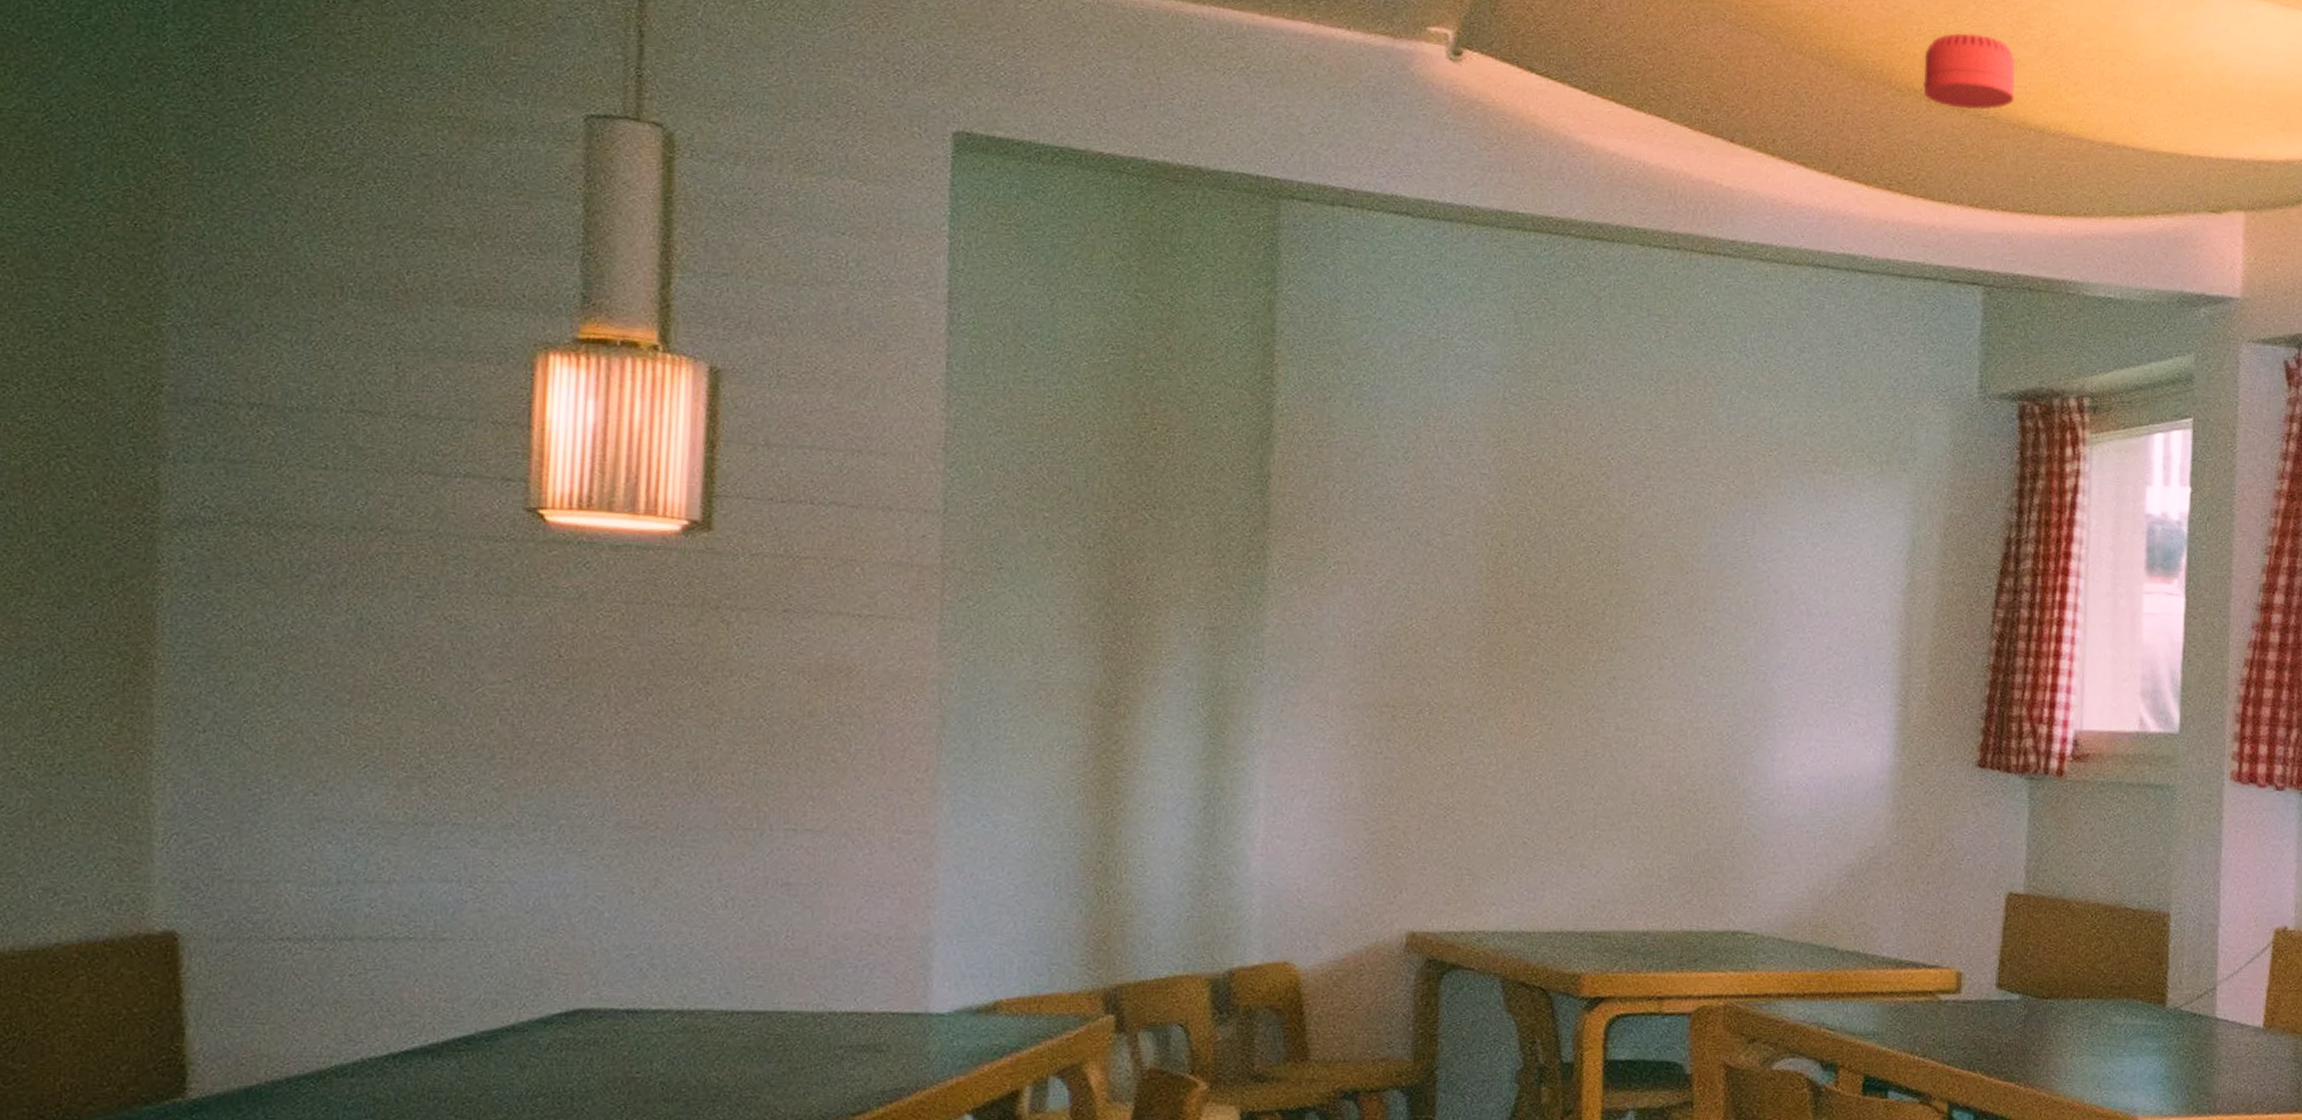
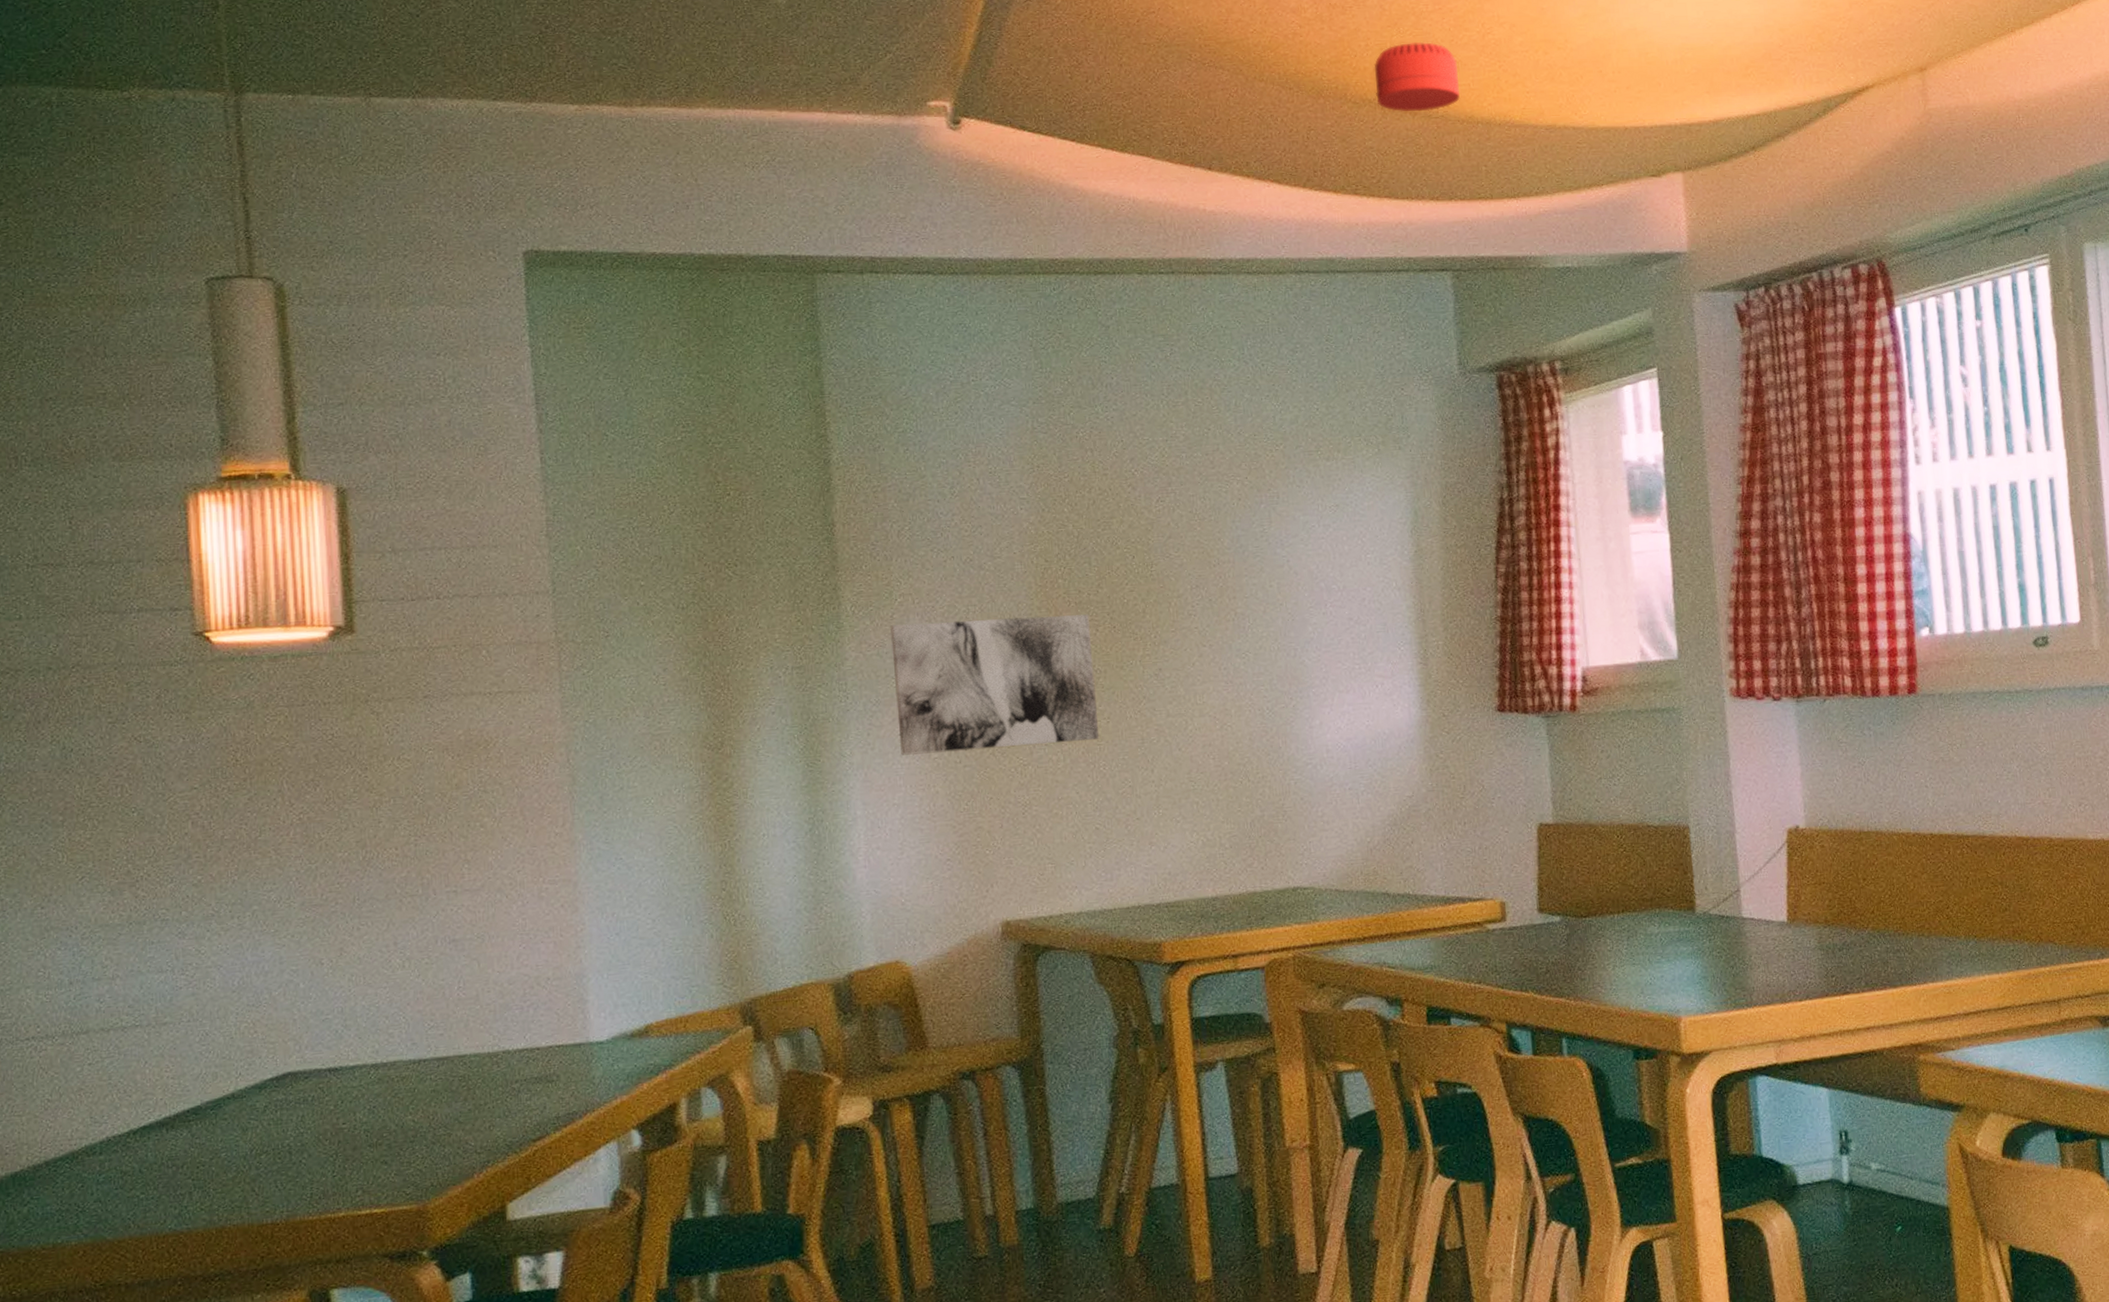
wall art: none [1315,594,1543,747] -> present [890,614,1100,755]

